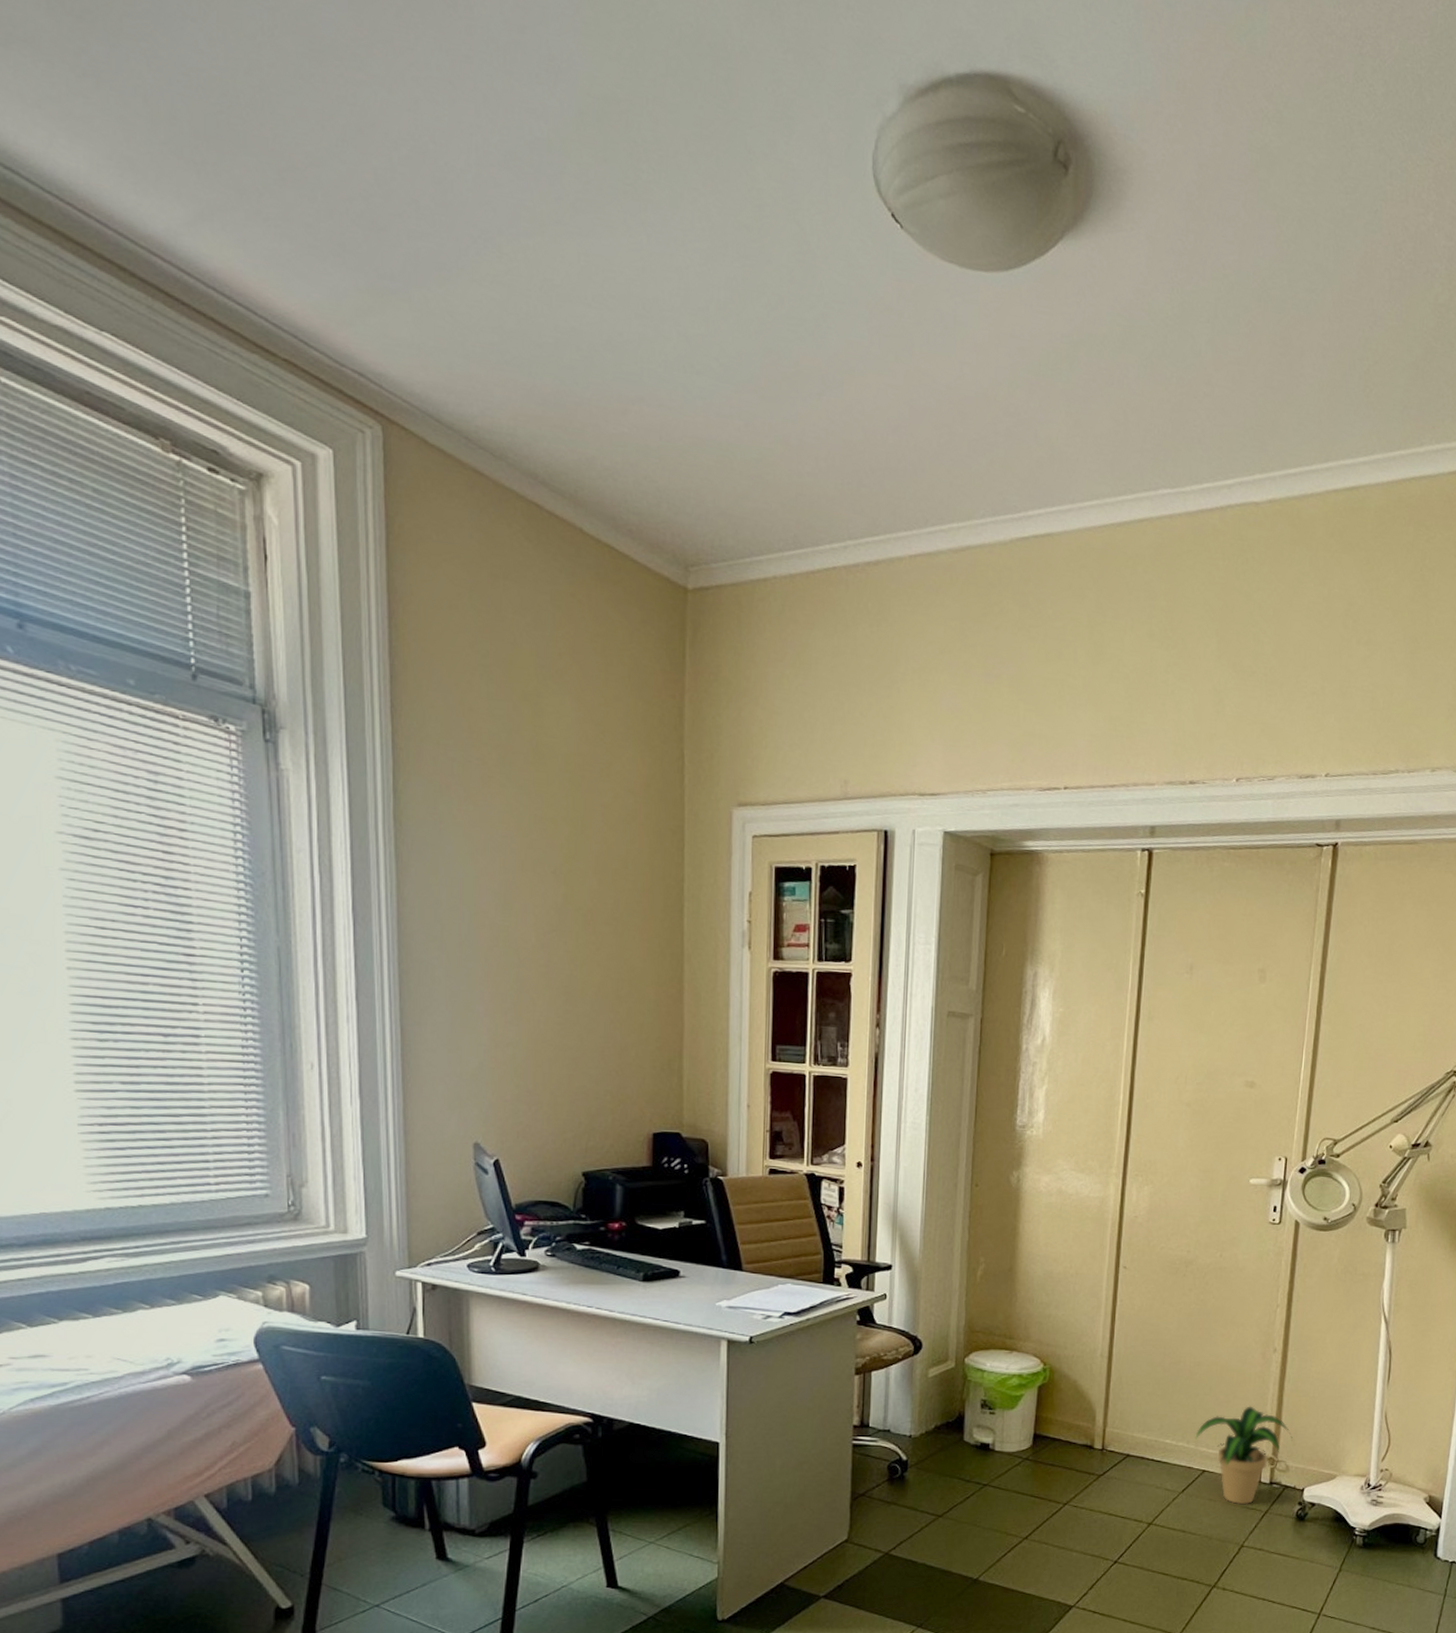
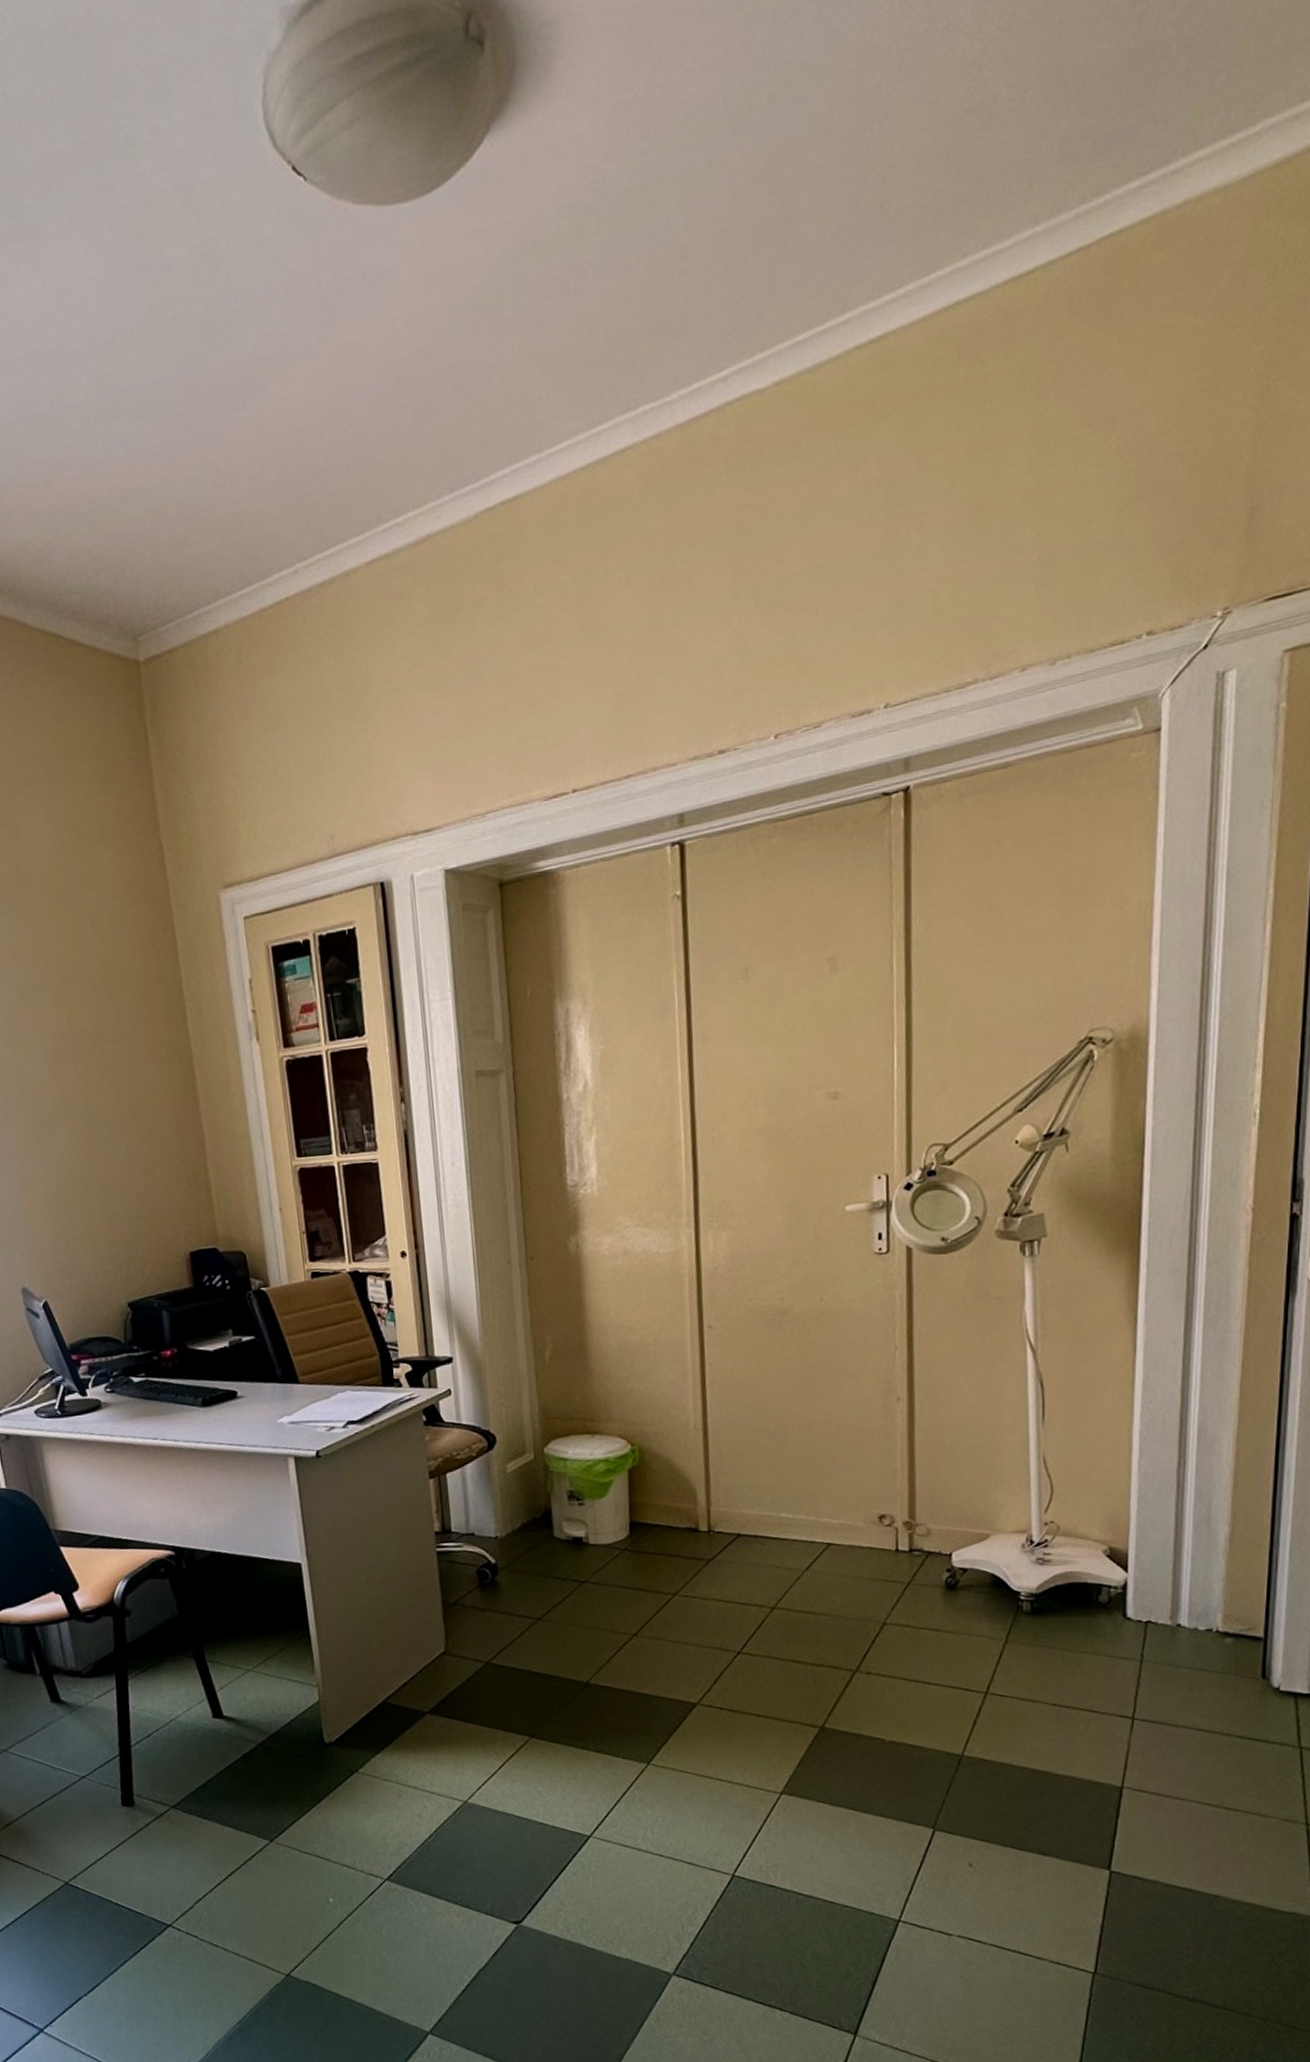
potted plant: present [1195,1406,1293,1505] -> none [814,1465,931,1578]

